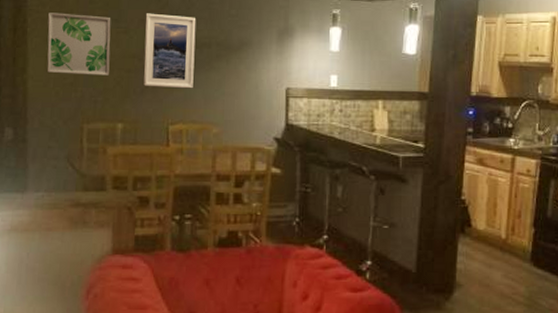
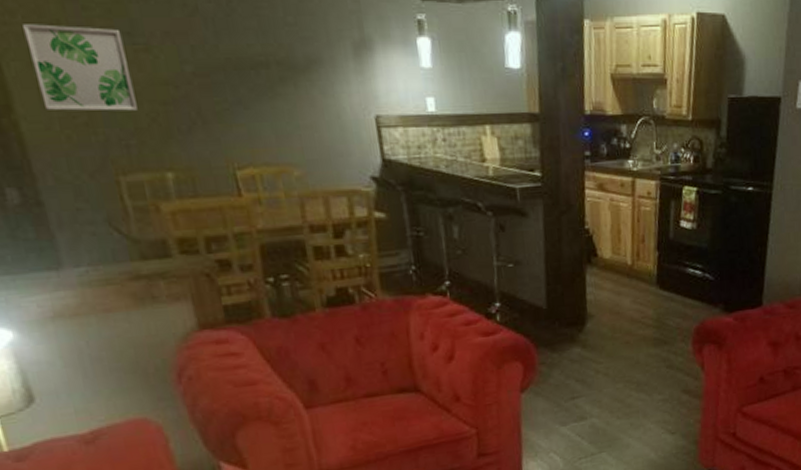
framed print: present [143,13,196,89] -> none [169,22,257,123]

